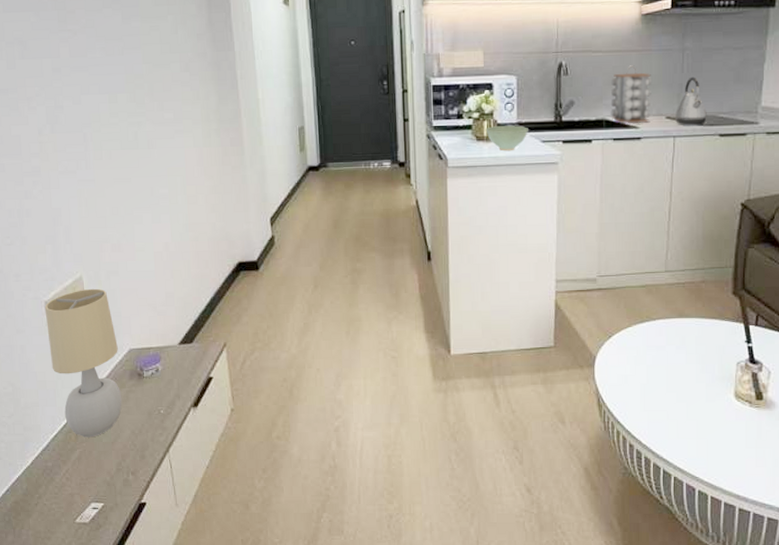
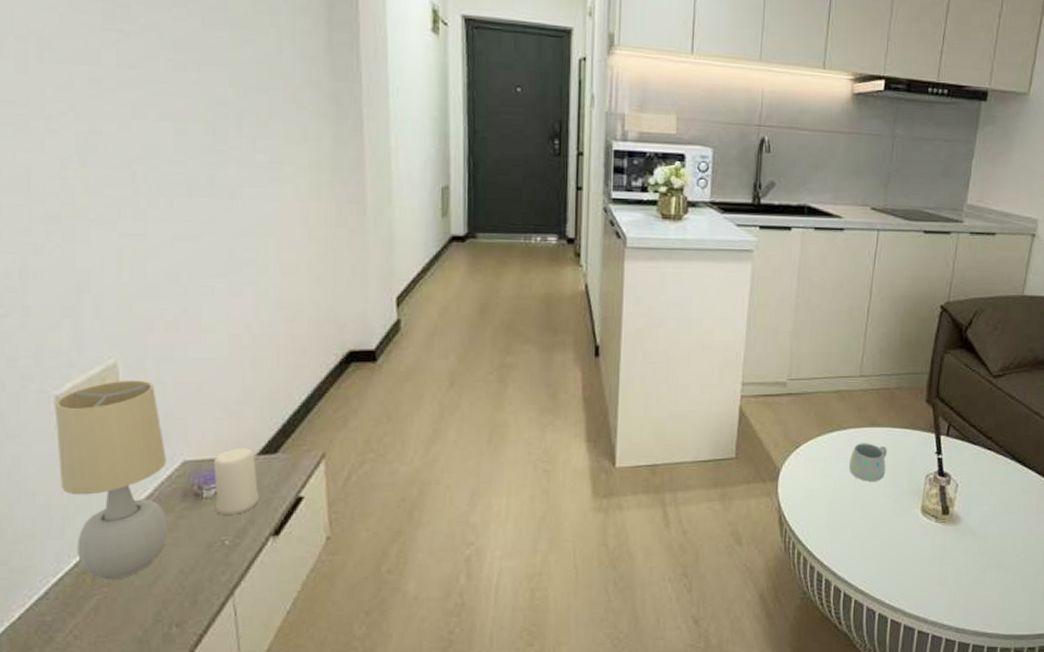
candle: none [149,338,182,390] -> present [213,447,260,515]
bowl: present [486,126,528,152] -> none [673,204,722,234]
spice rack: present [610,65,651,124] -> none [813,148,859,213]
mug: none [660,332,697,368] -> present [848,443,887,481]
kettle: present [674,76,708,126] -> none [880,166,914,220]

